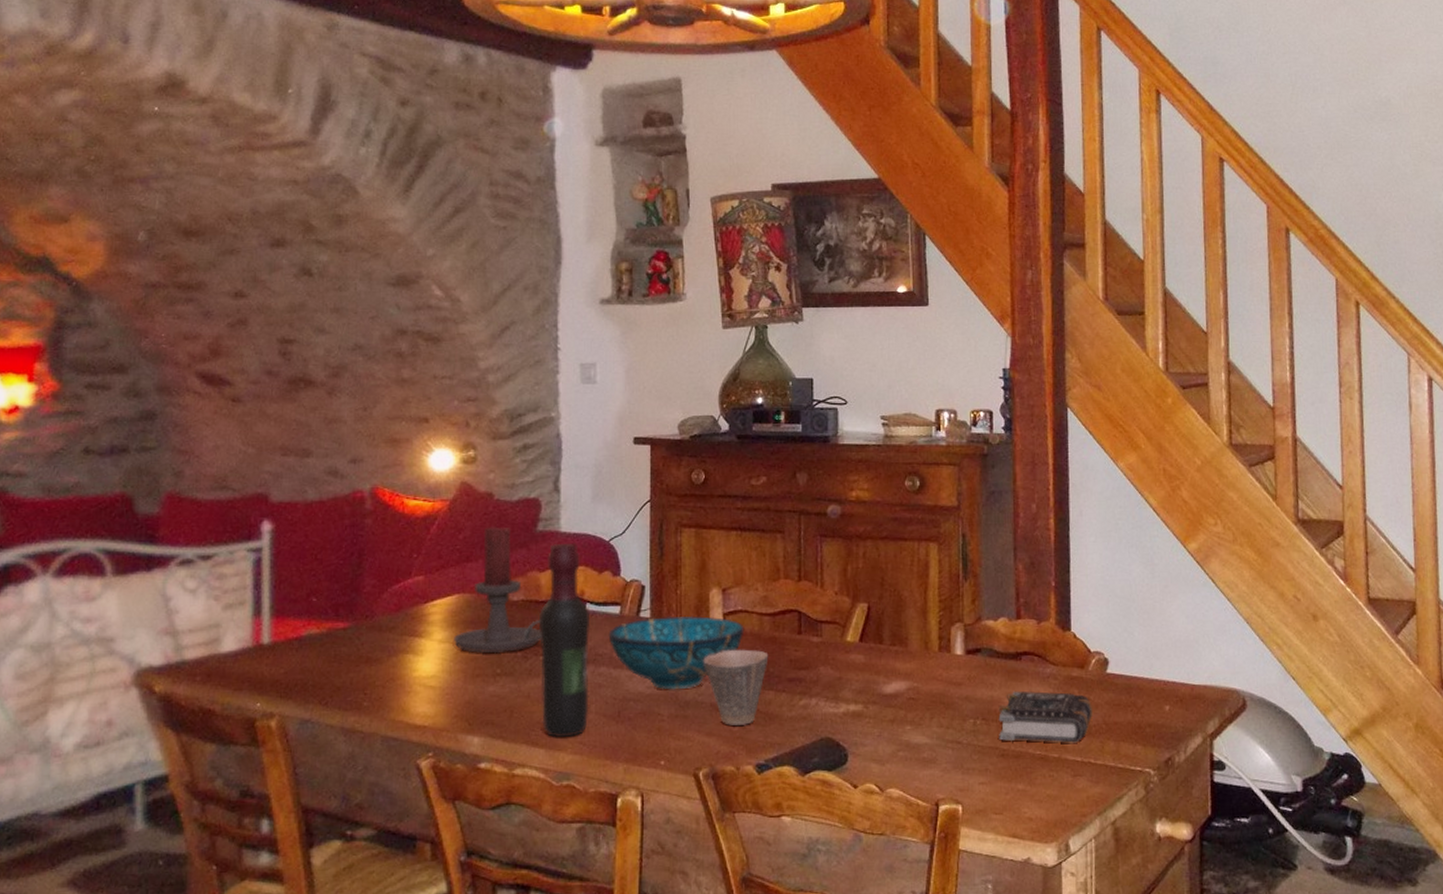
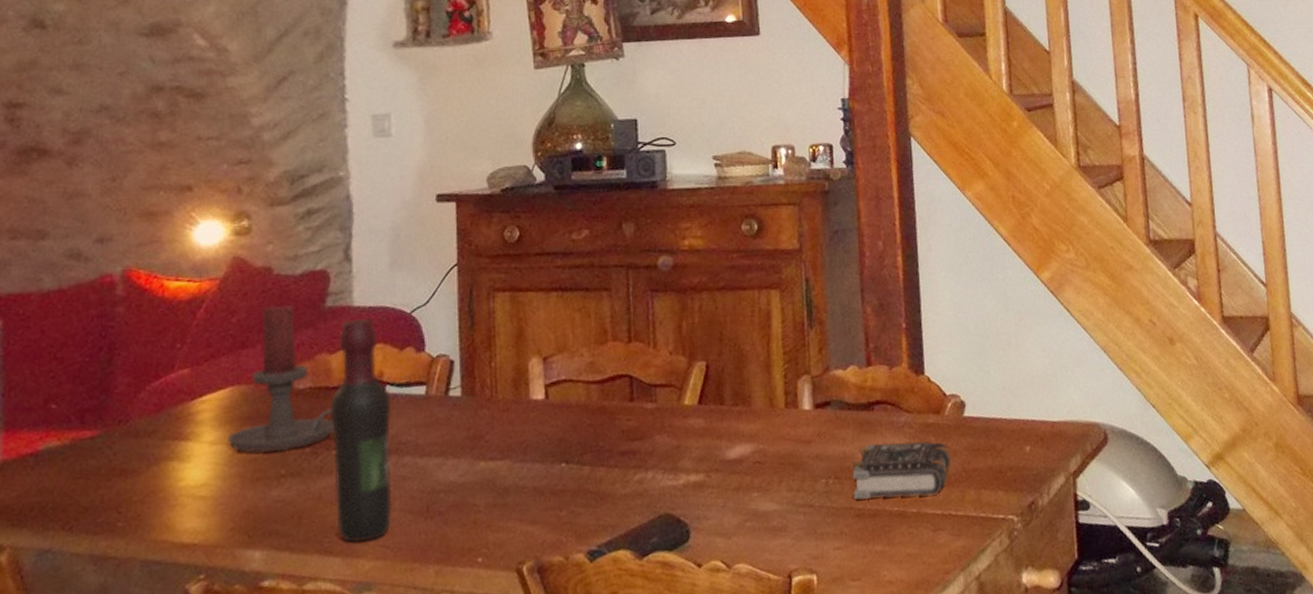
decorative bowl: present [608,615,744,690] -> none [412,389,570,477]
cup: present [703,649,769,725] -> none [524,422,598,510]

